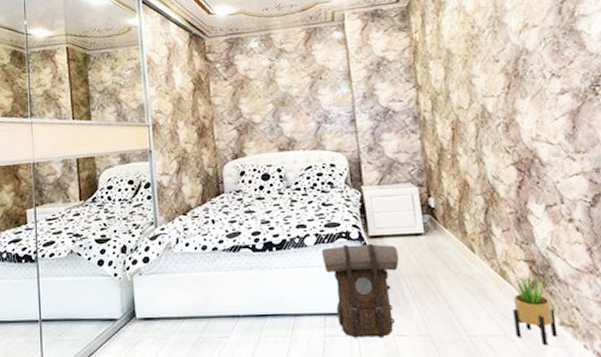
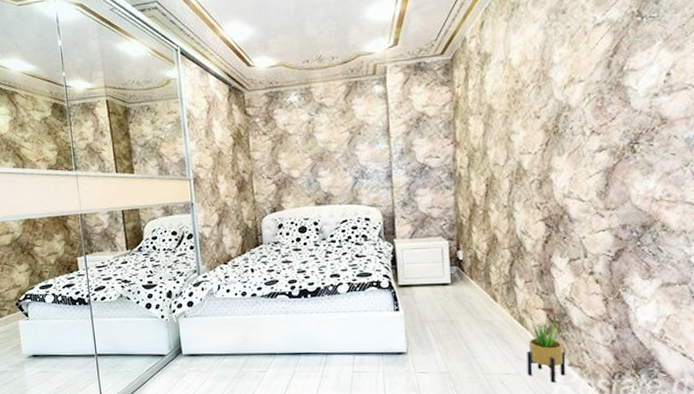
backpack: present [321,244,399,338] -> none [353,292,425,374]

